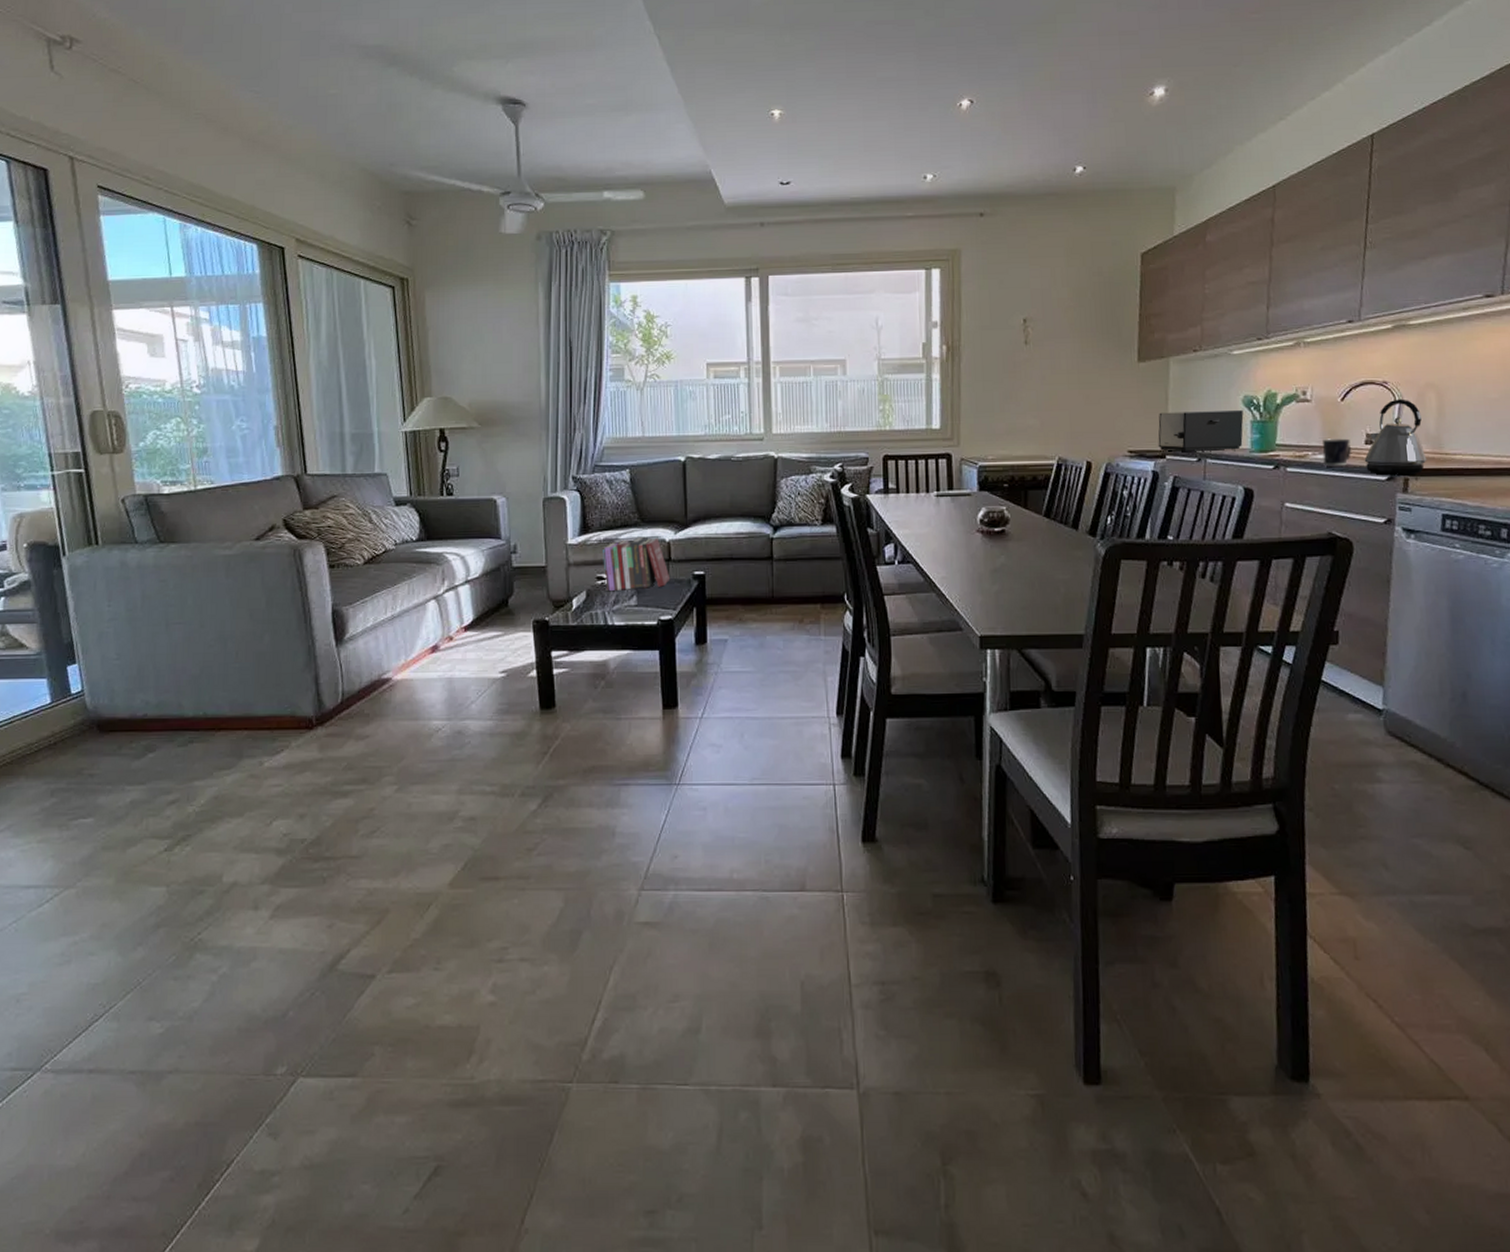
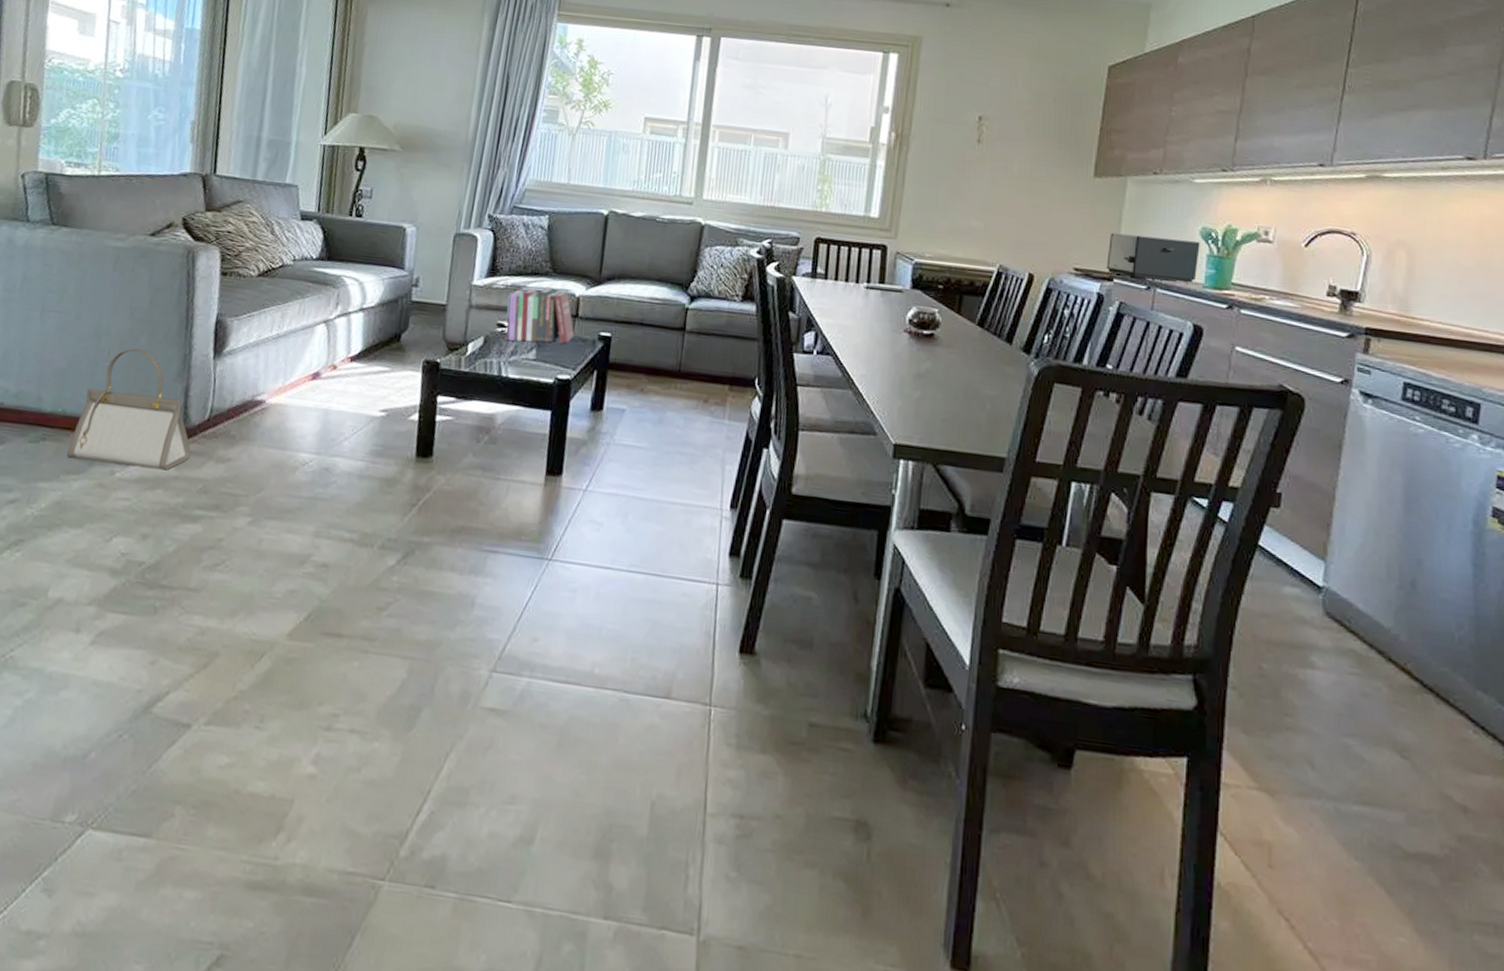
handbag: none [215,647,331,756] -> present [67,348,191,471]
mug: present [1322,438,1351,467] -> none [1280,284,1311,316]
kettle: present [1364,399,1427,475] -> none [1324,252,1392,335]

